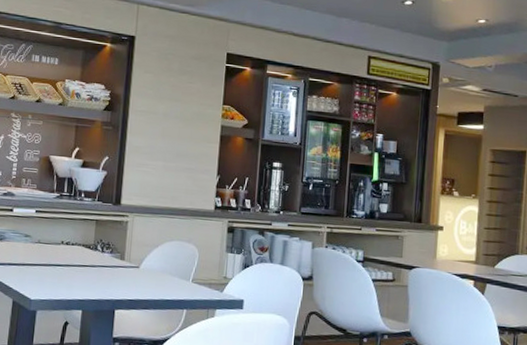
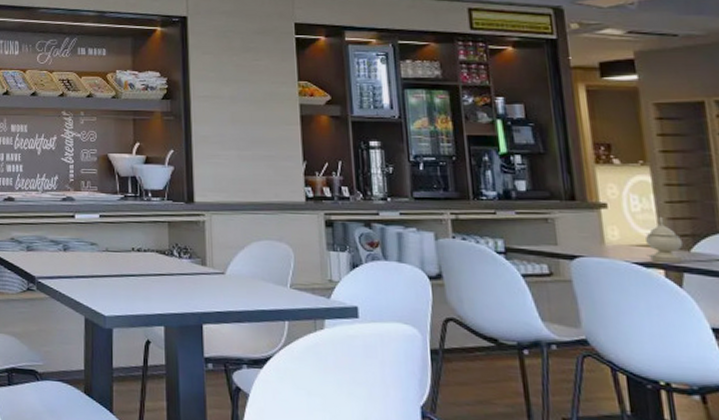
sugar bowl: none [464,239,491,277] -> present [645,216,686,264]

